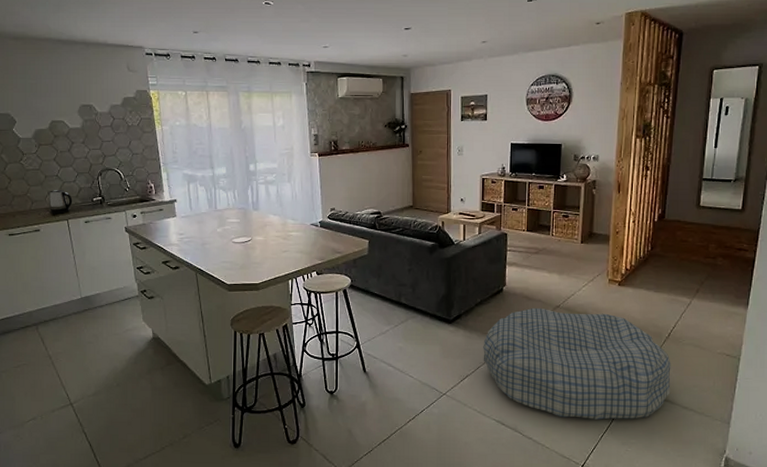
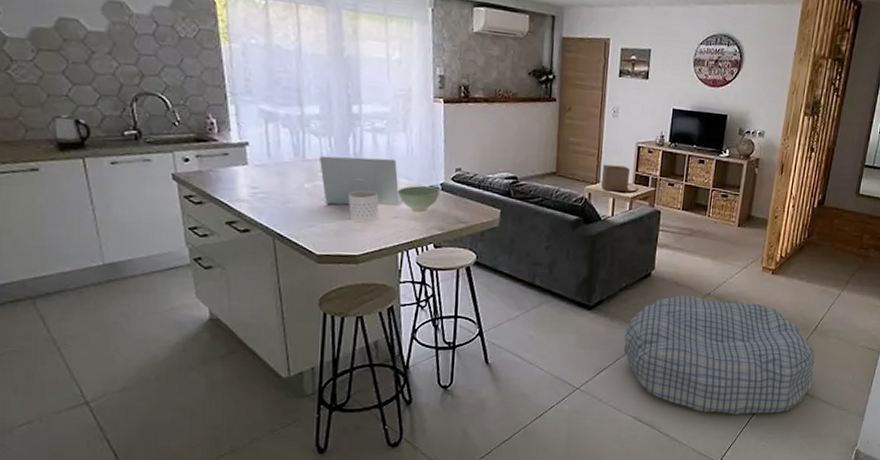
laptop: none [226,204,290,243] -> present [319,155,403,207]
mug: none [249,230,273,257] -> present [347,189,380,223]
bowl: none [286,225,320,247] -> present [397,186,441,213]
decorative box: none [453,196,476,219] -> present [602,164,630,192]

